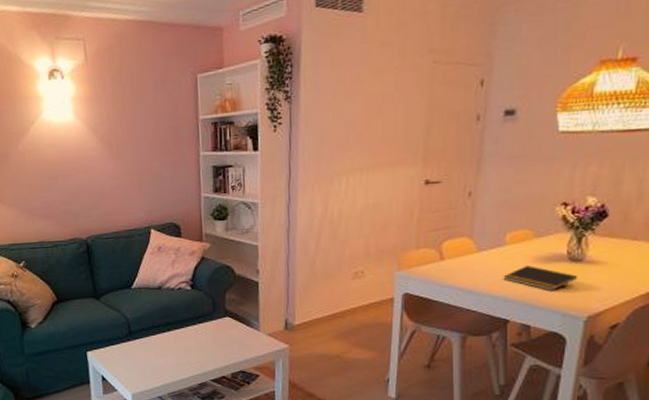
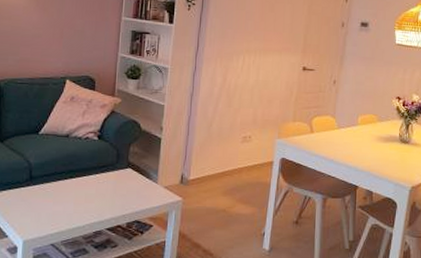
notepad: present [503,265,578,292] -> none [355,143,406,165]

